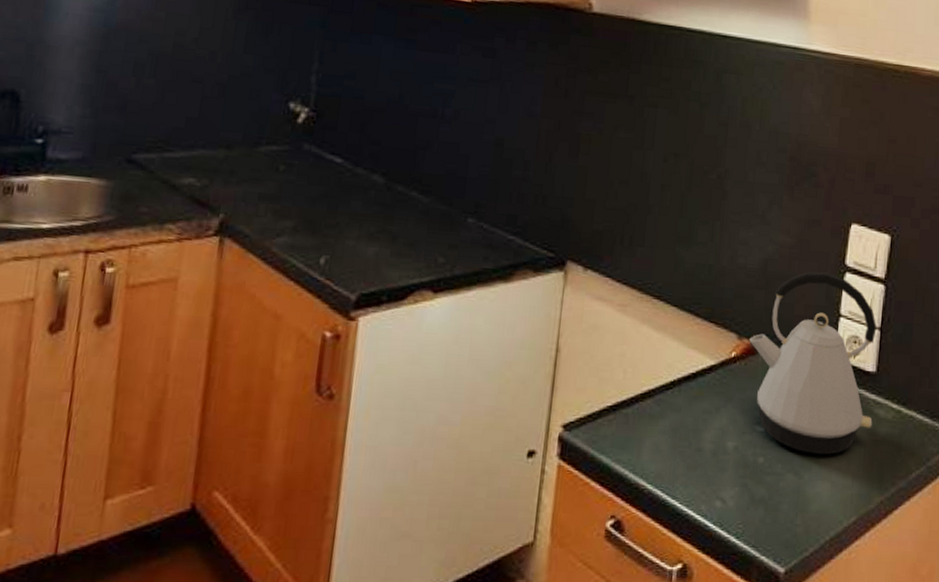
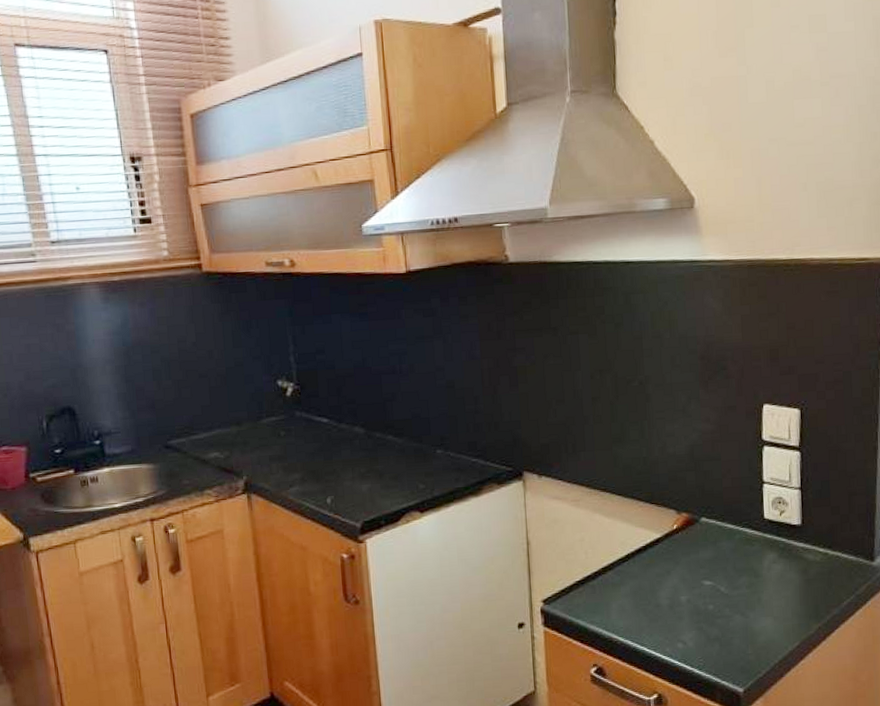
kettle: present [749,272,877,455] -> none [687,448,804,597]

